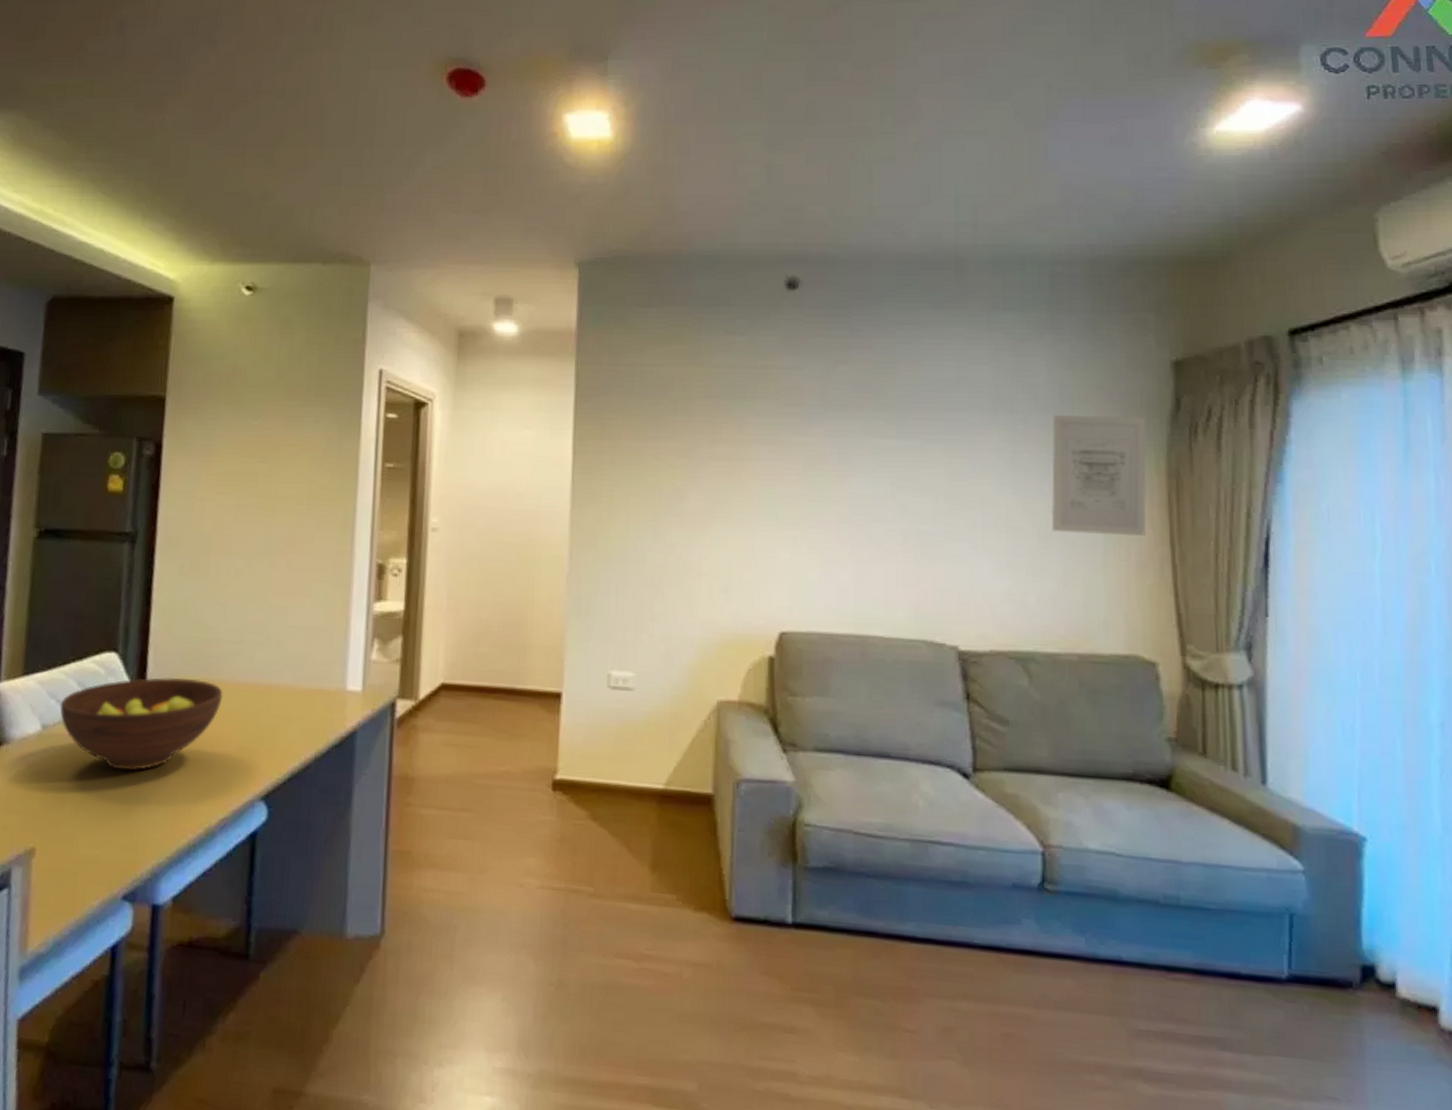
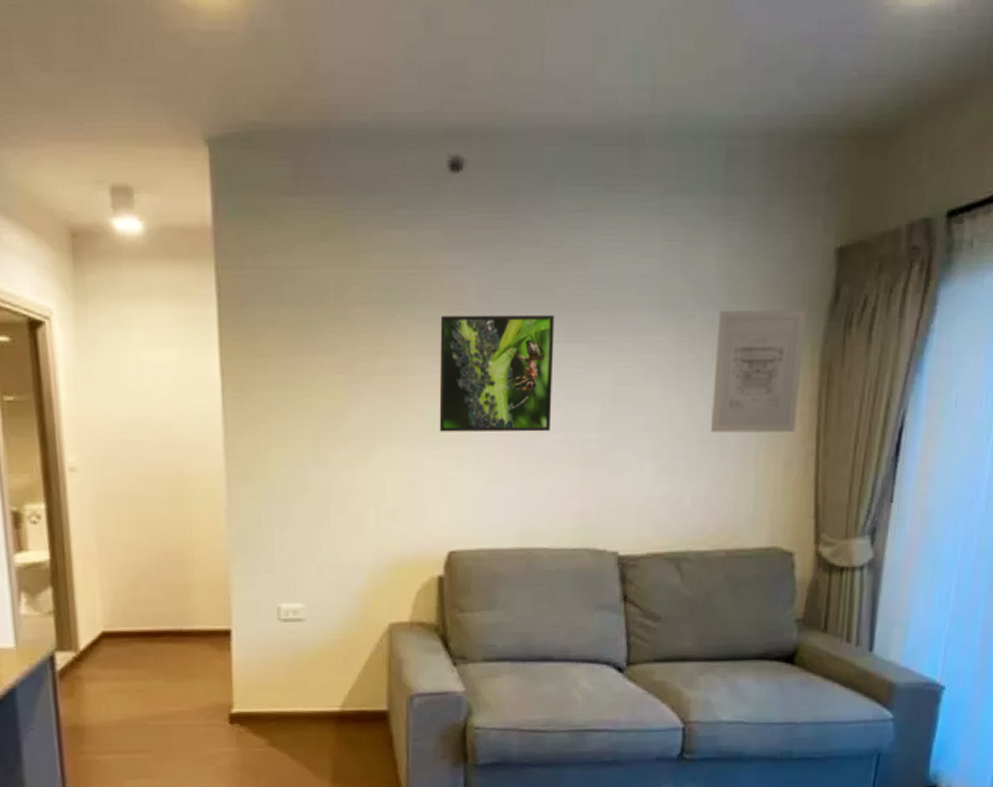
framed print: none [772,410,886,521] -> present [439,314,555,432]

